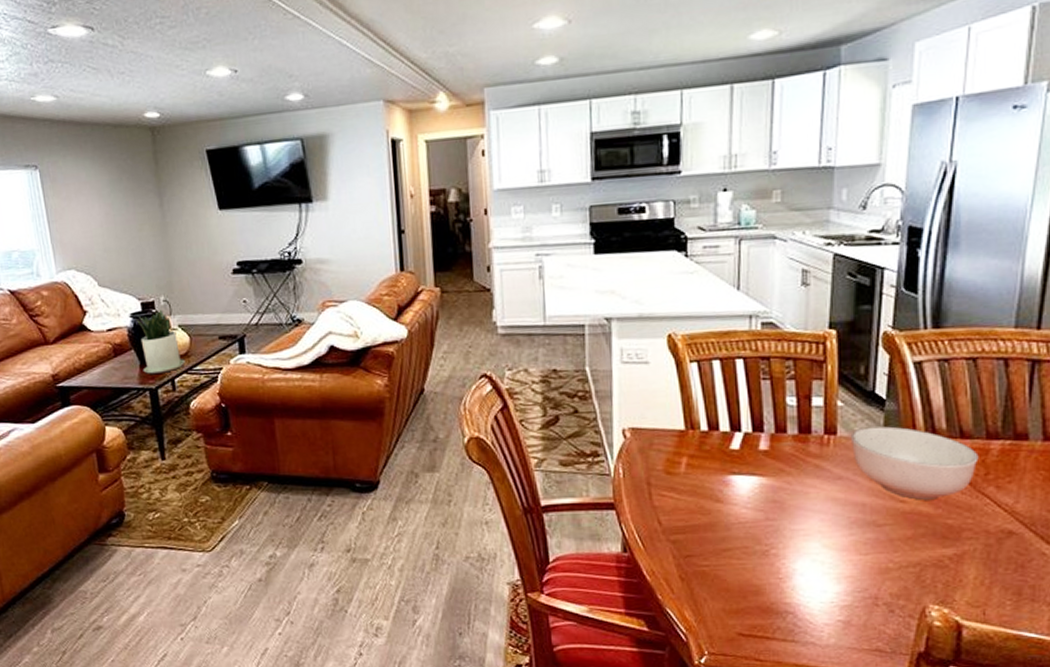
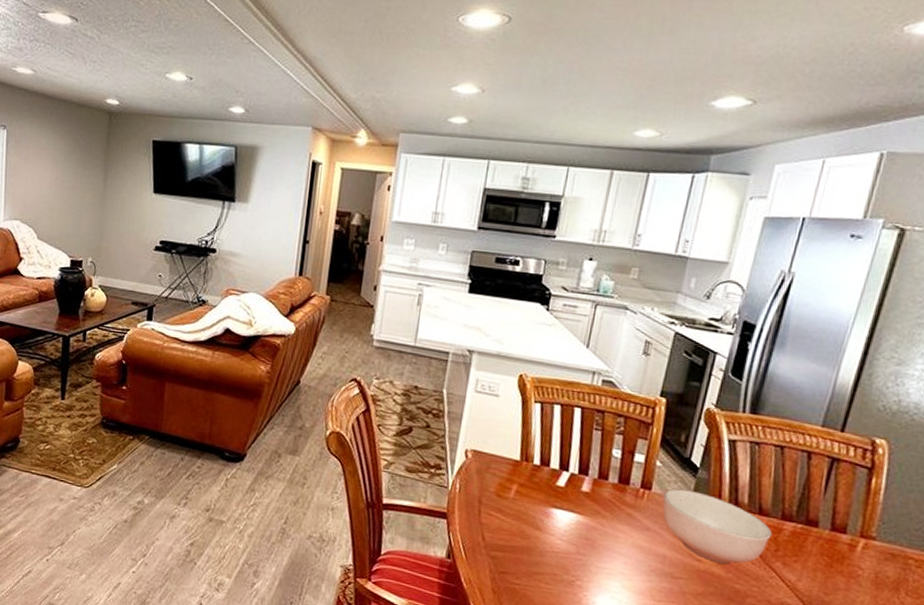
planter: present [135,309,185,374] -> none [60,269,99,325]

